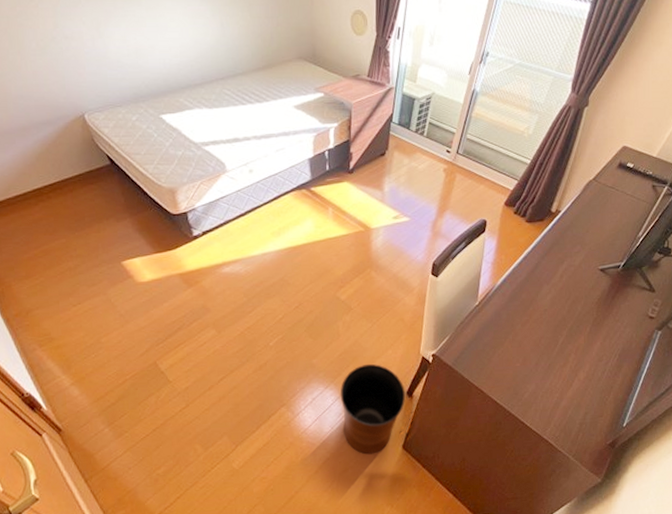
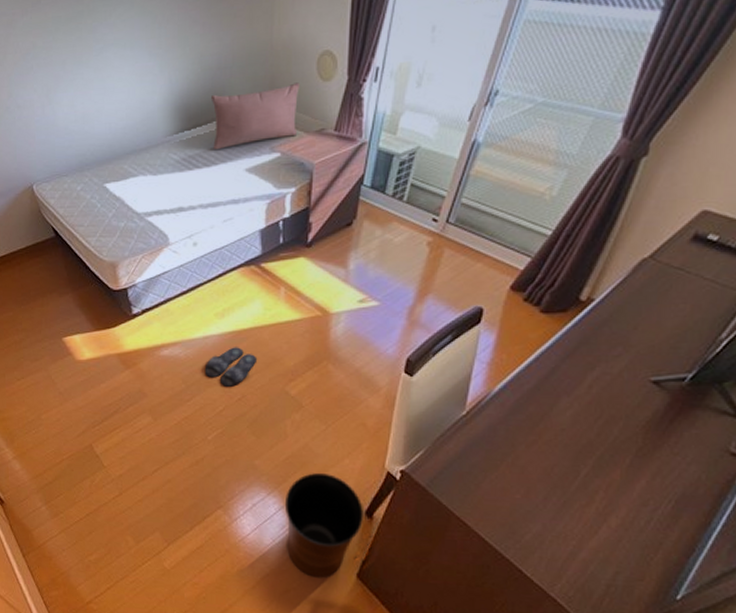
pillow: none [260,35,338,89] -> present [210,82,299,150]
slippers: none [264,261,310,297] -> present [204,347,256,387]

